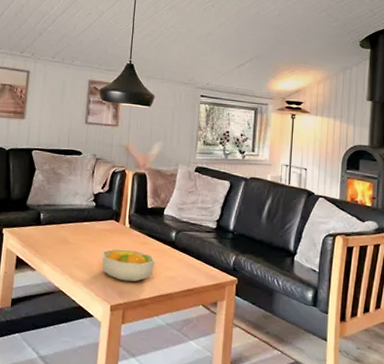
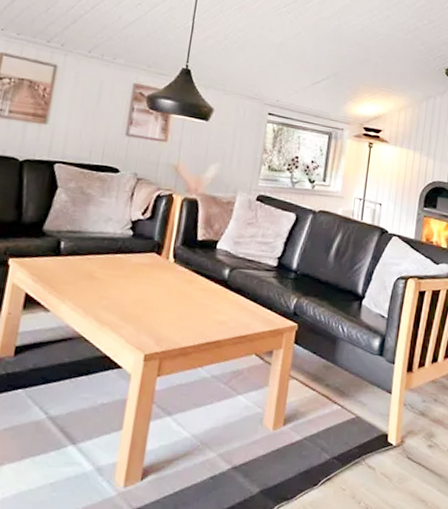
fruit bowl: present [102,249,156,282] -> none [136,287,203,326]

